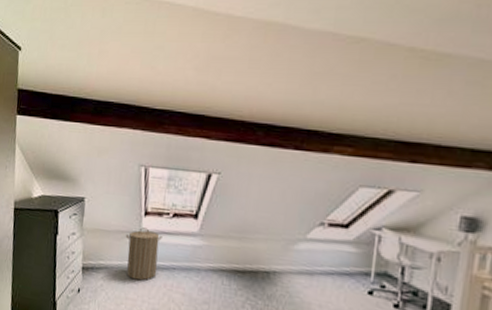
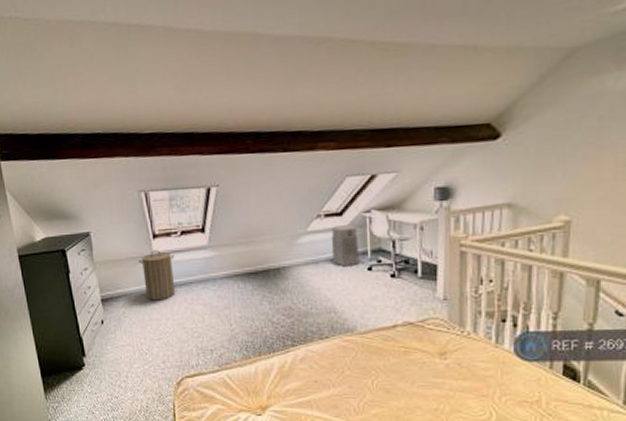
air purifier: none [329,237,364,286] -> present [331,225,359,267]

